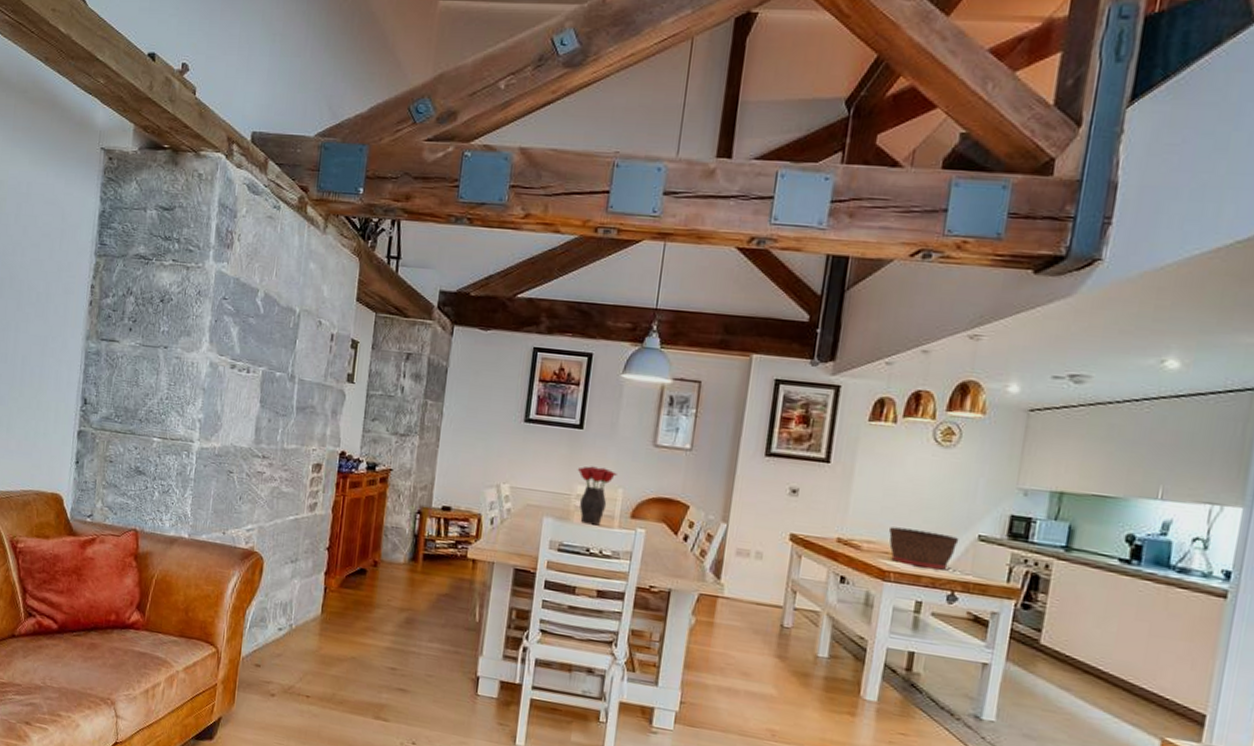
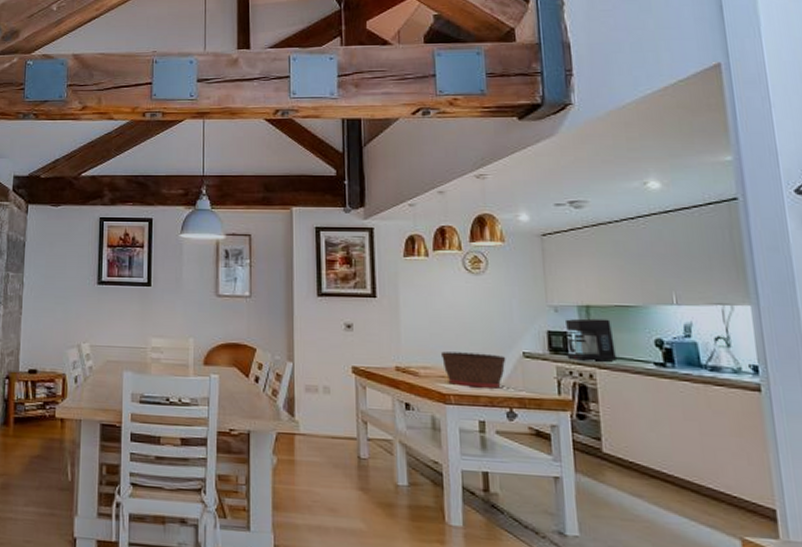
bouquet: present [577,466,617,526] -> none [149,319,186,375]
coffee maker: none [1026,504,1083,554] -> present [564,318,618,362]

